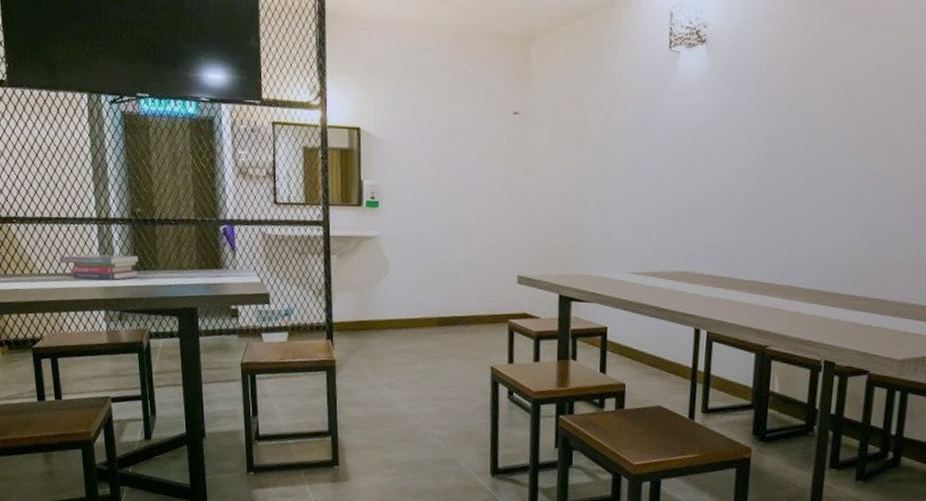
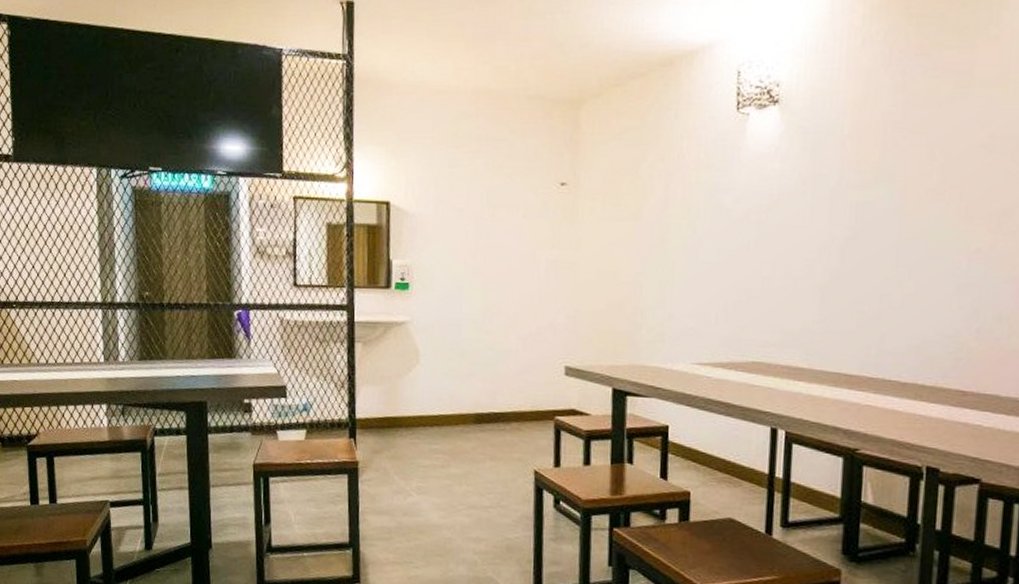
books: present [59,254,138,281] -> none [60,341,145,371]

